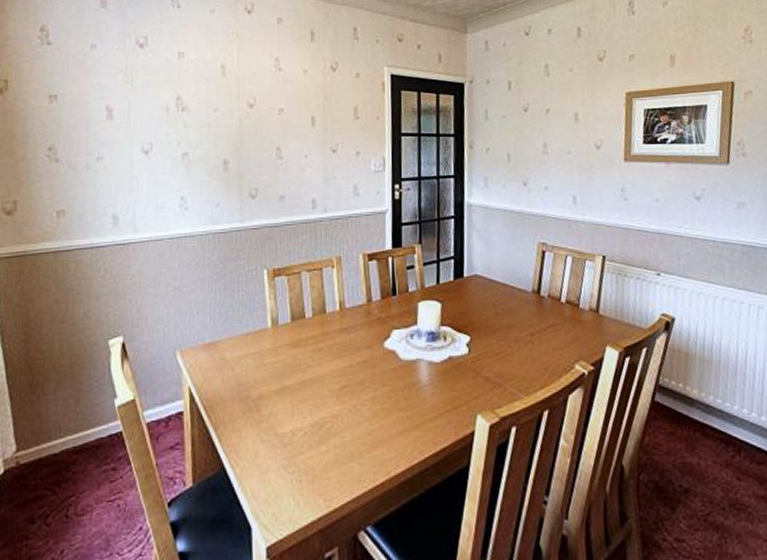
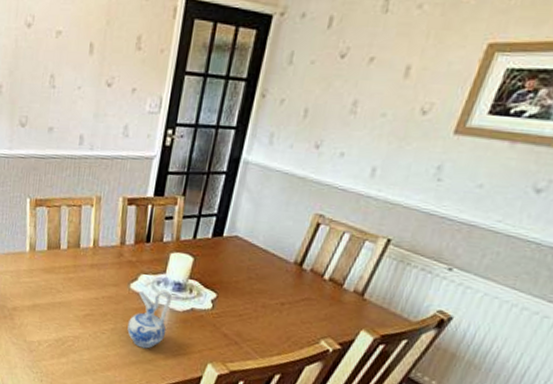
ceramic pitcher: none [388,342,429,413] -> present [127,289,172,349]

